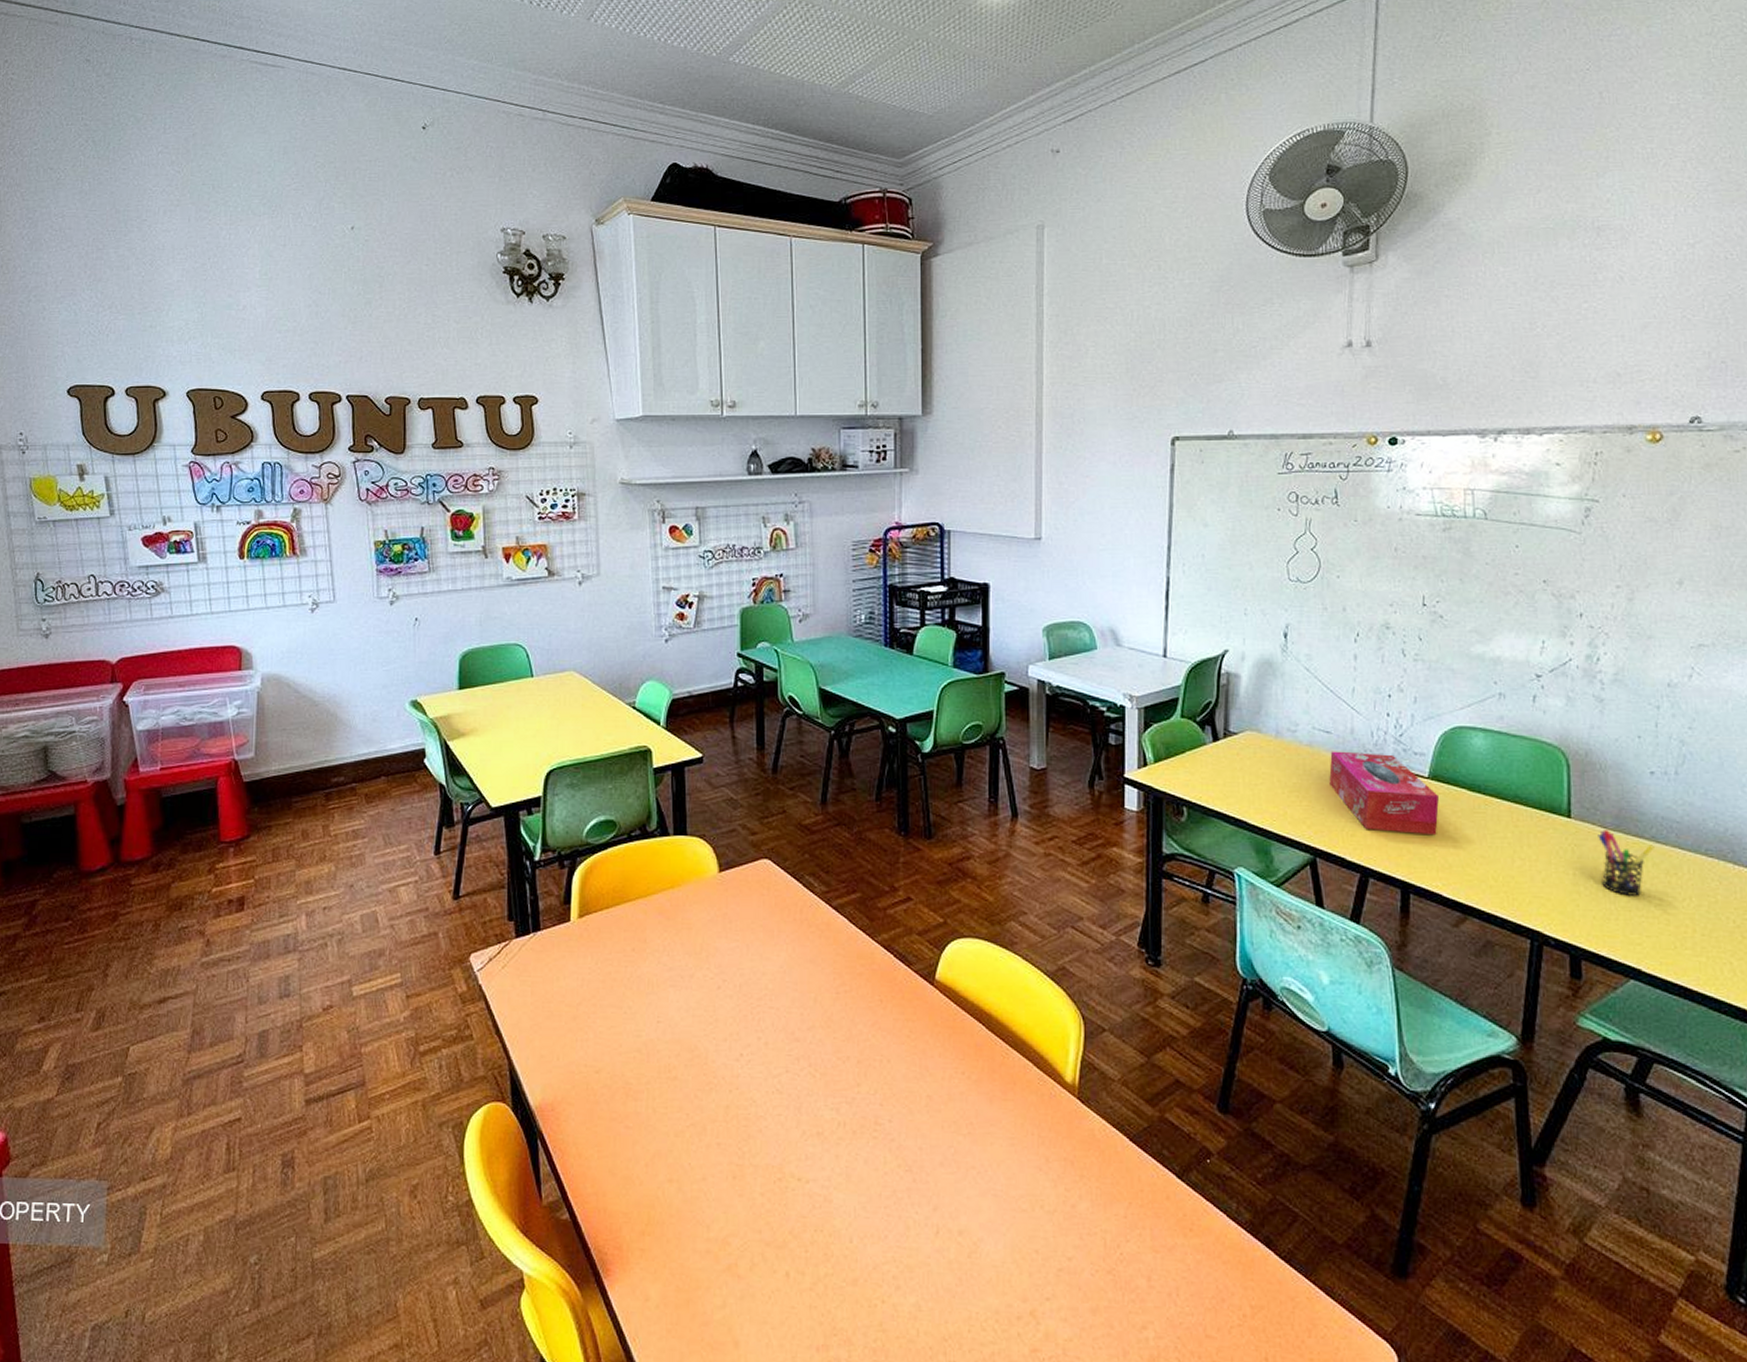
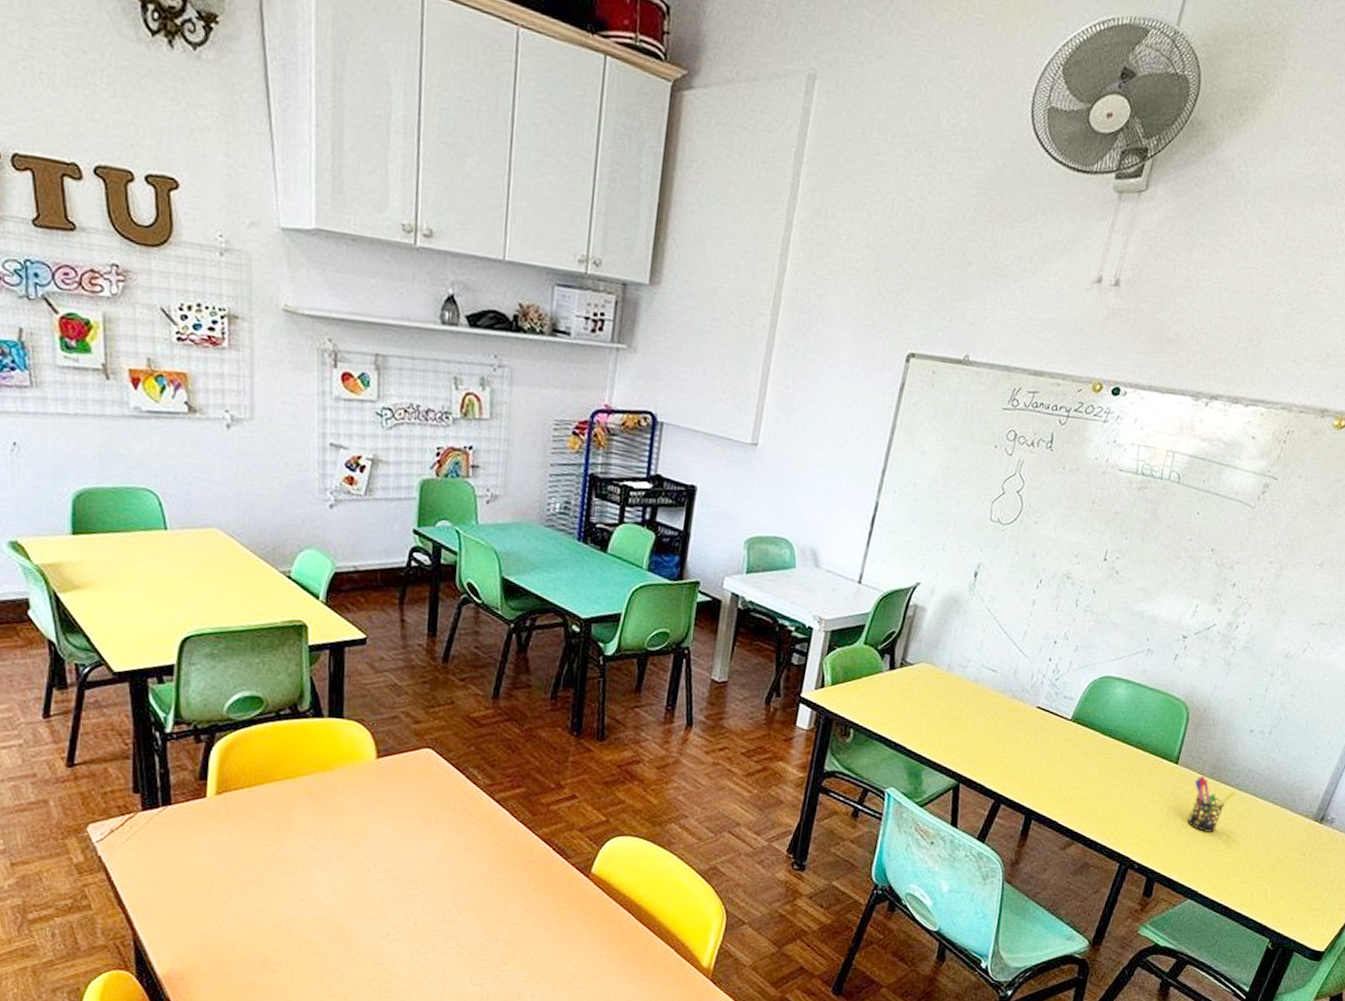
tissue box: present [1329,751,1440,836] -> none [985,688,1077,771]

